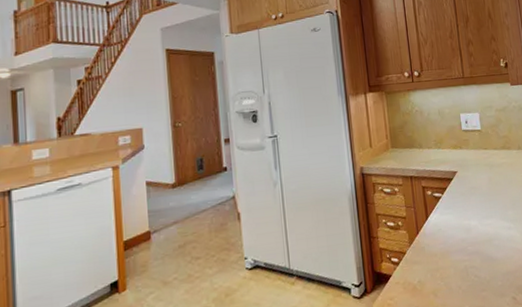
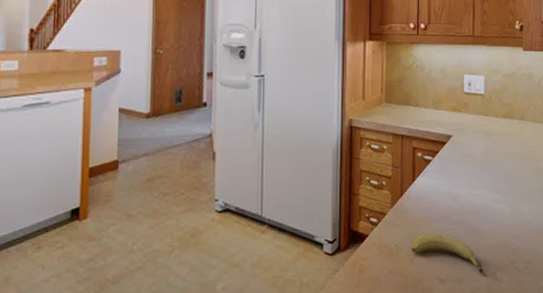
fruit: none [433,265,504,300] -> present [411,234,483,274]

